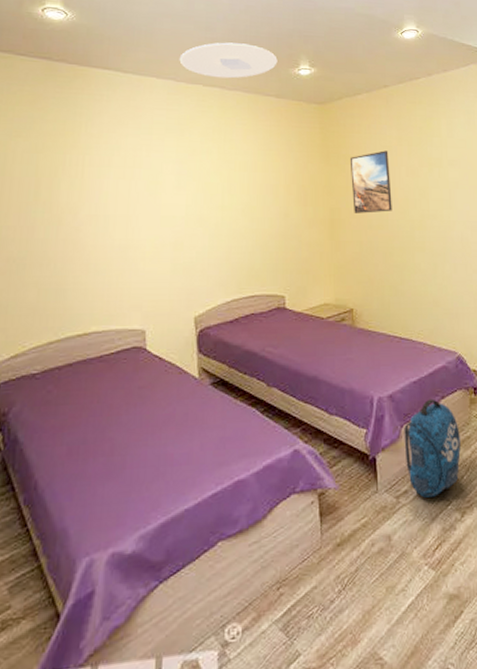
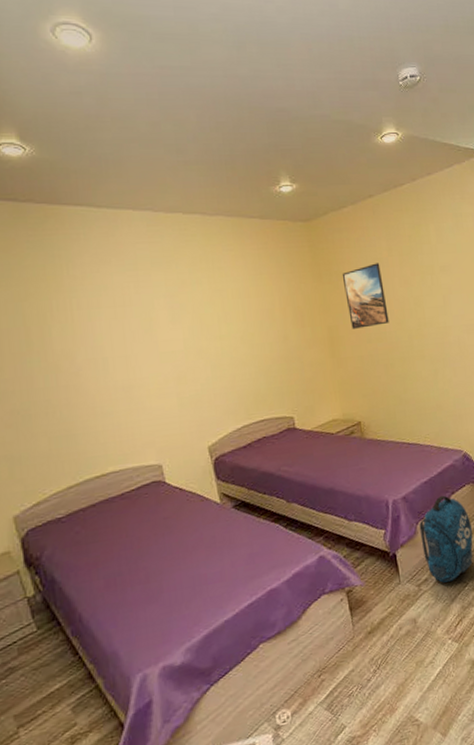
ceiling light: present [179,42,278,79] -> none [153,164,257,204]

